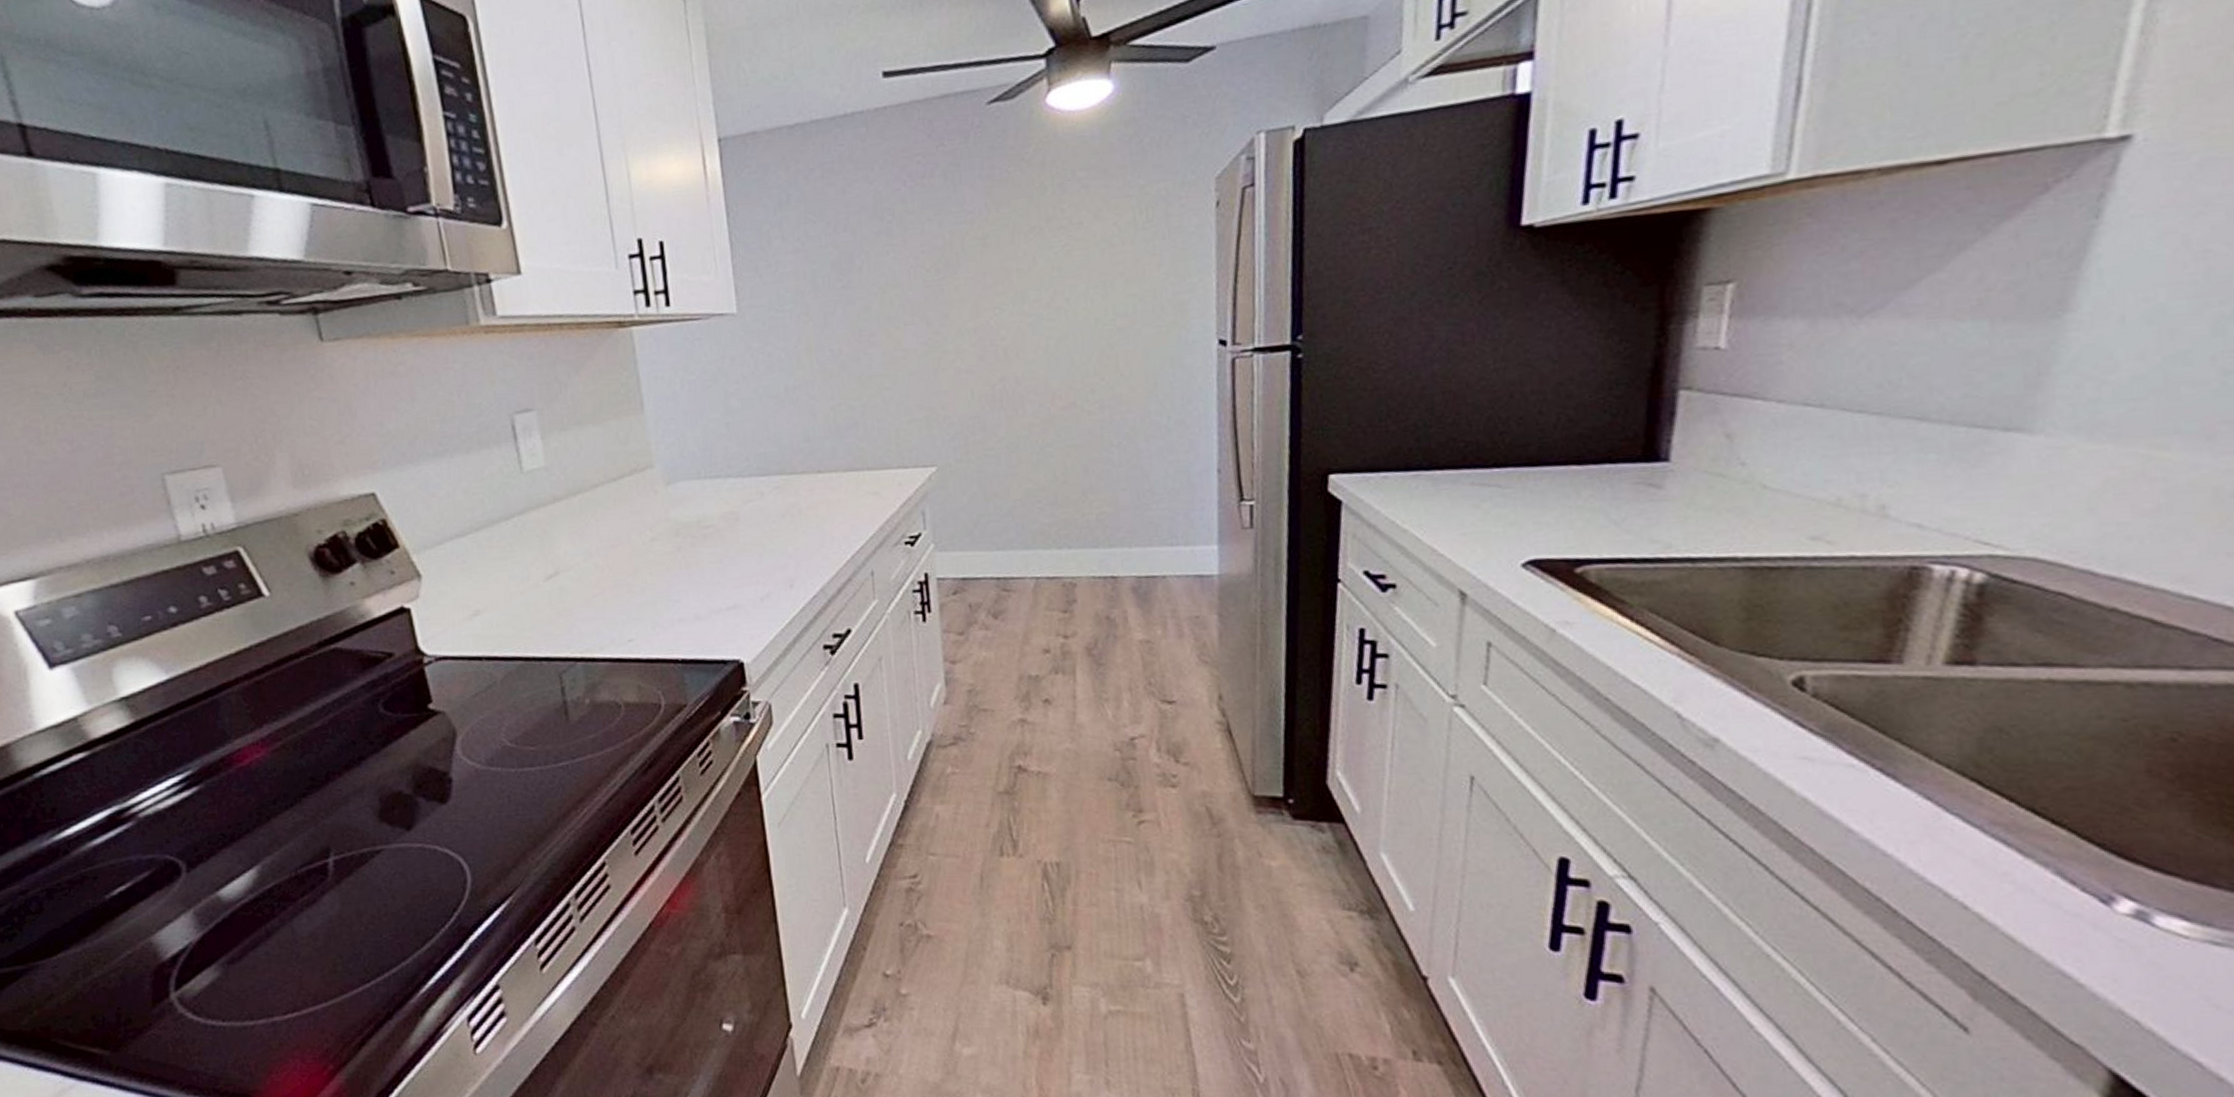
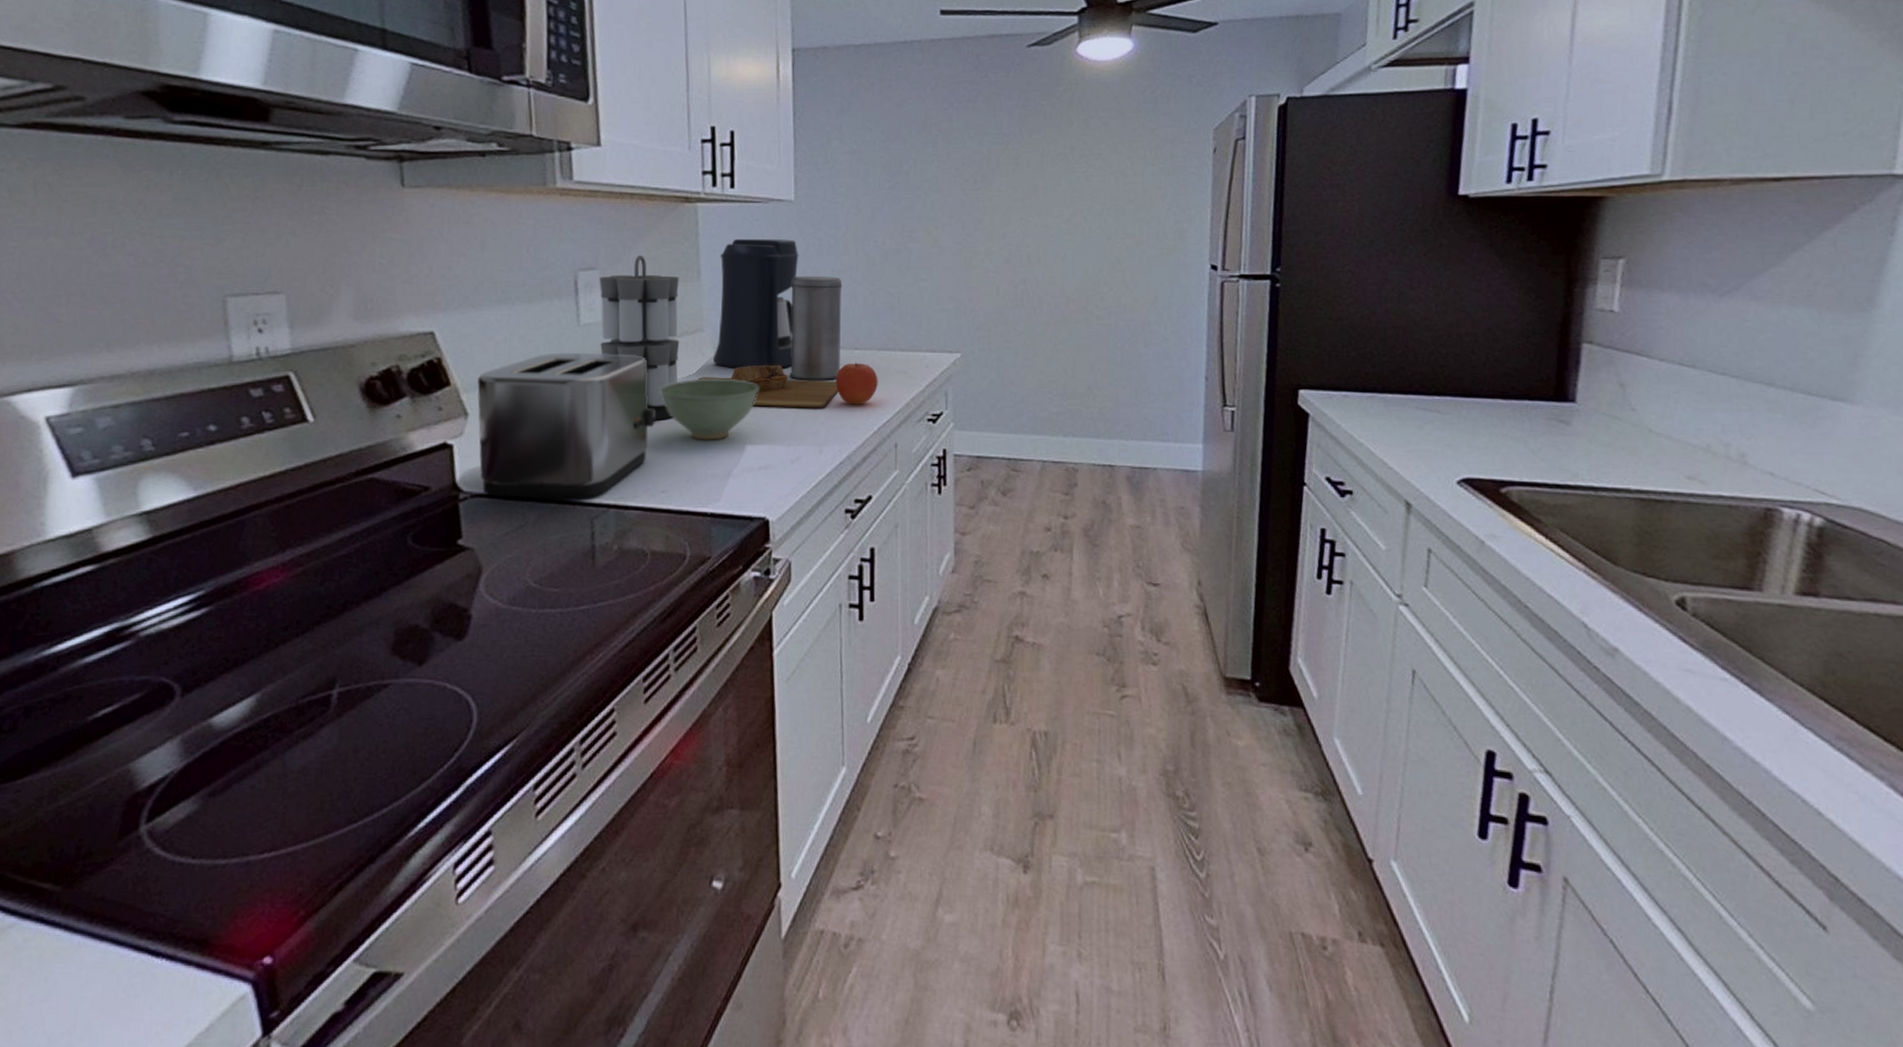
toaster: none [426,499,614,658] -> present [477,352,656,499]
spice rack: none [537,390,632,567] -> present [599,254,680,420]
bowl: none [614,516,720,584] -> present [659,378,759,440]
cutting board: none [653,496,805,543] -> present [697,364,838,408]
coffee maker: none [662,357,752,505] -> present [712,238,799,368]
canister: none [742,394,804,511] -> present [790,276,843,380]
fruit: none [801,487,848,533] -> present [836,362,878,405]

